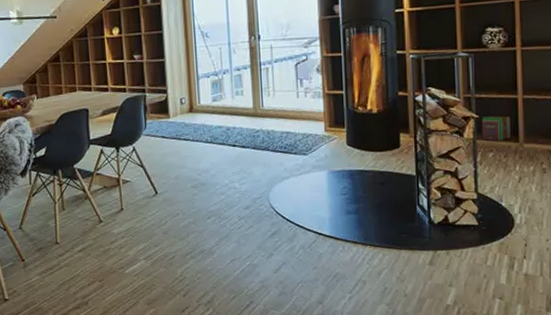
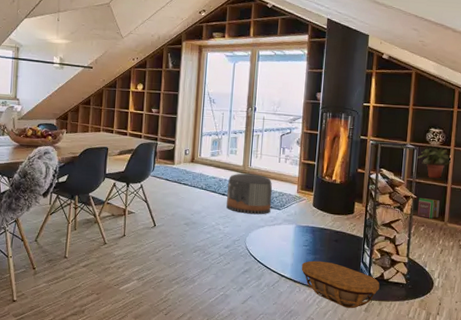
pouf: none [237,115,295,165] -> present [226,173,273,215]
basket: none [342,210,445,264] -> present [301,260,380,309]
potted plant: none [473,49,519,91] -> present [417,145,452,179]

